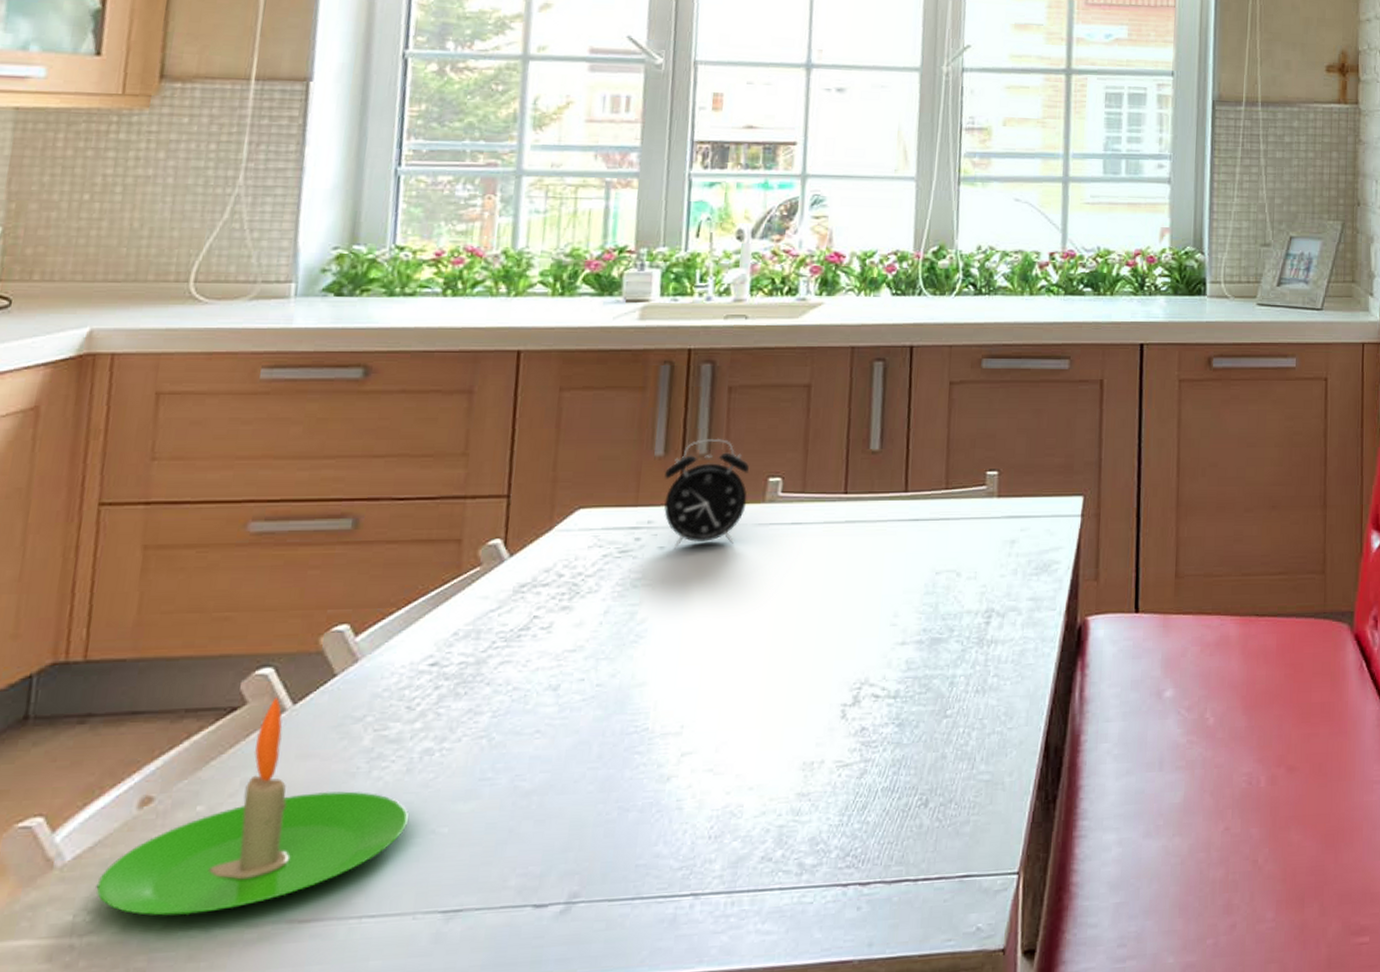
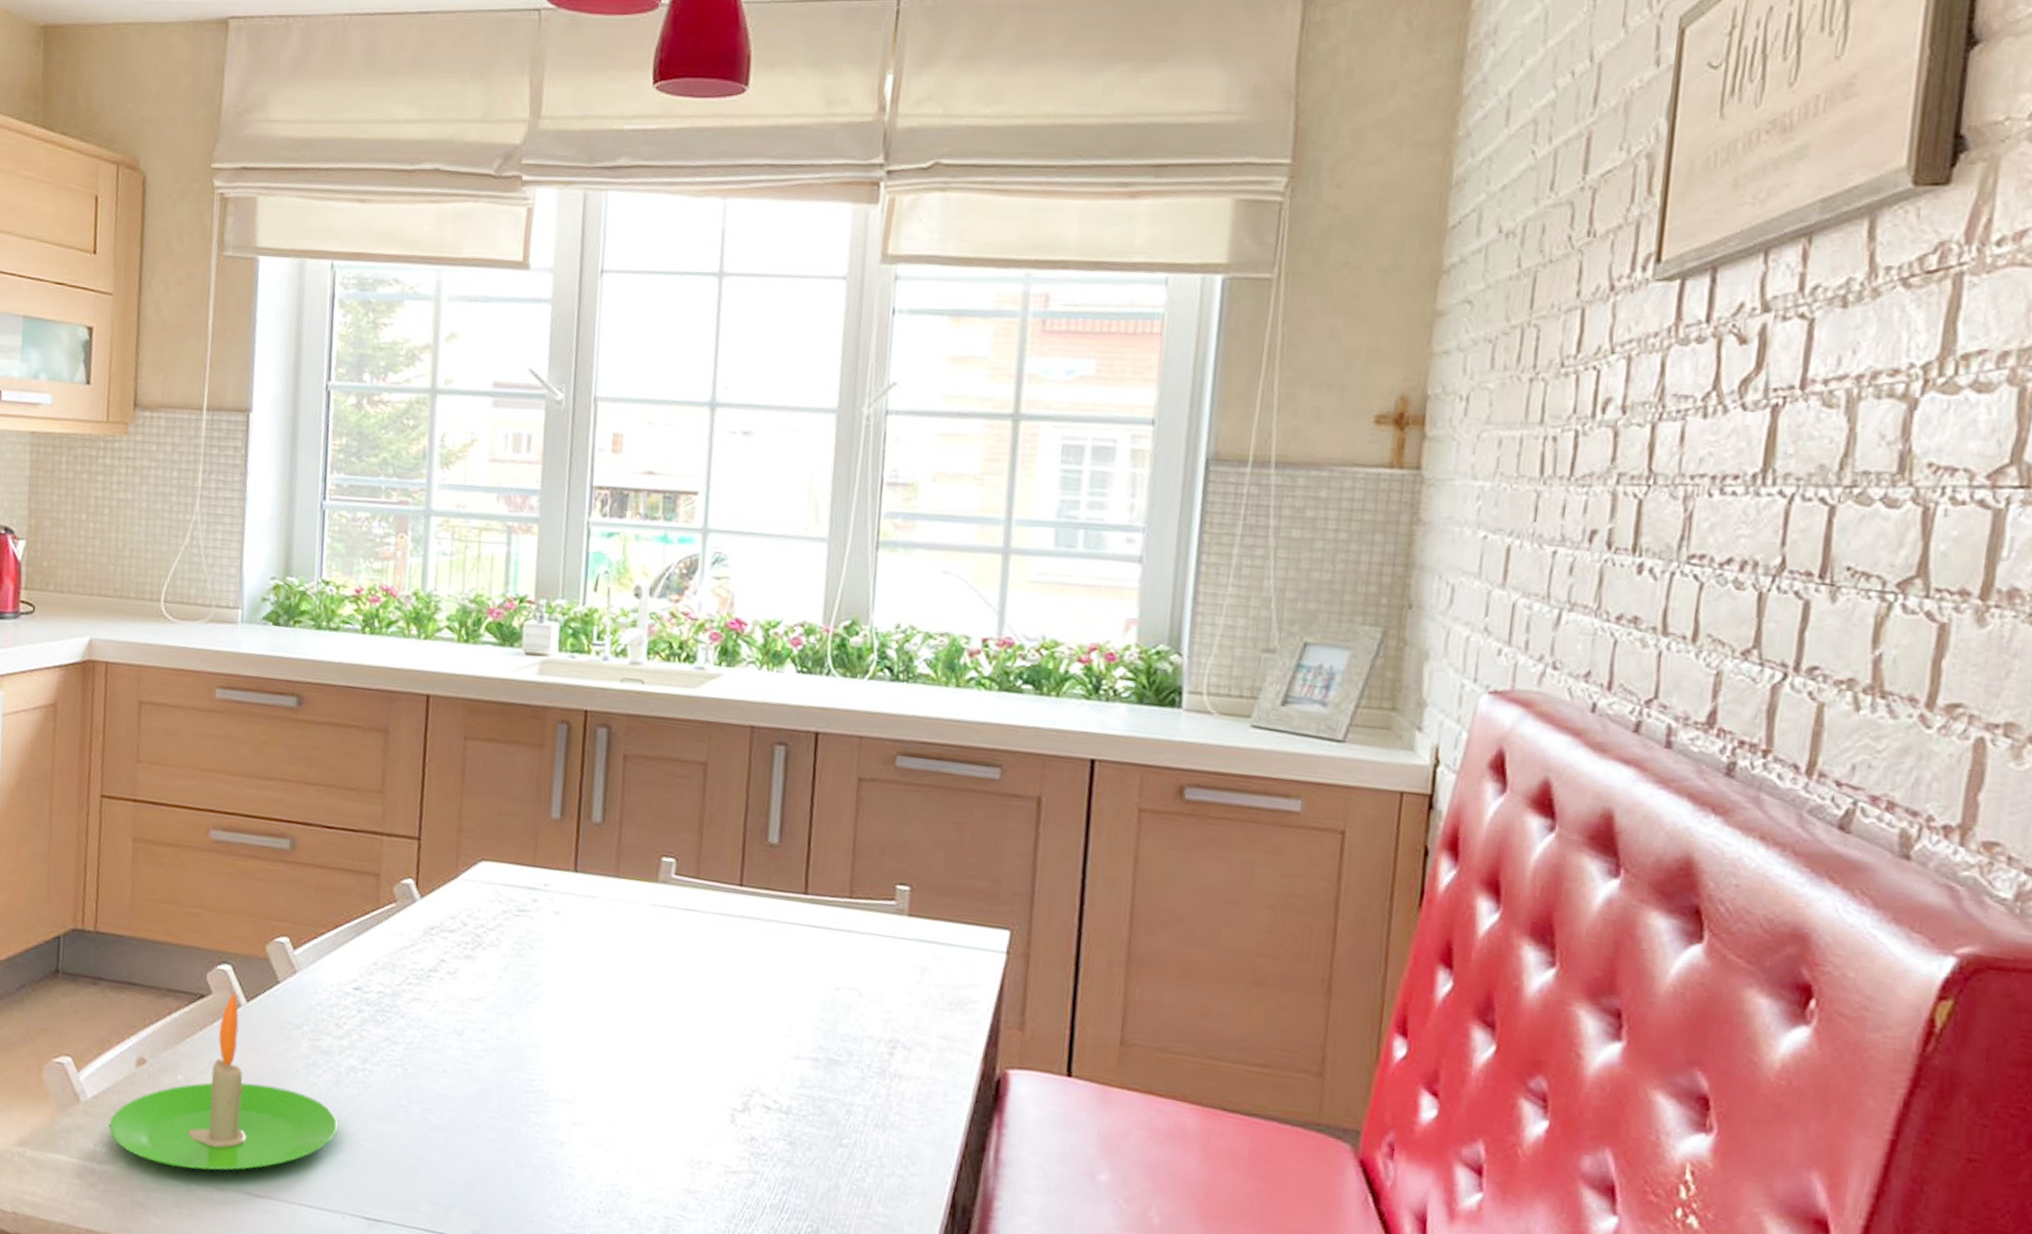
alarm clock: present [664,438,749,549] -> none [559,806,643,920]

